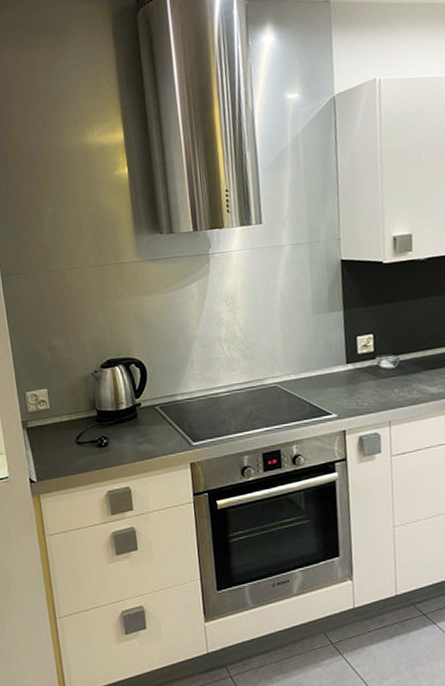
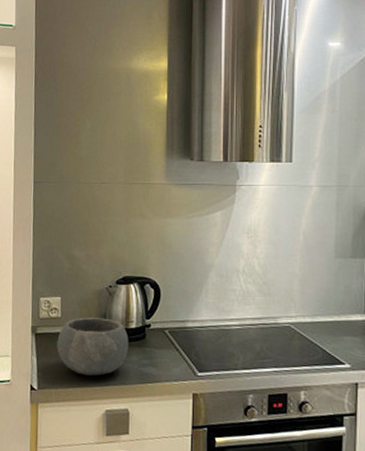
bowl: none [49,403,122,461] -> present [57,317,129,376]

